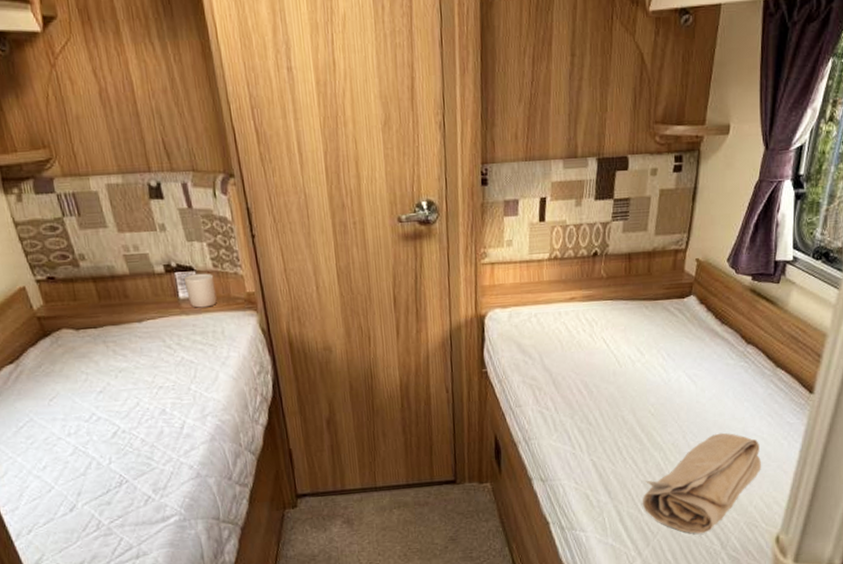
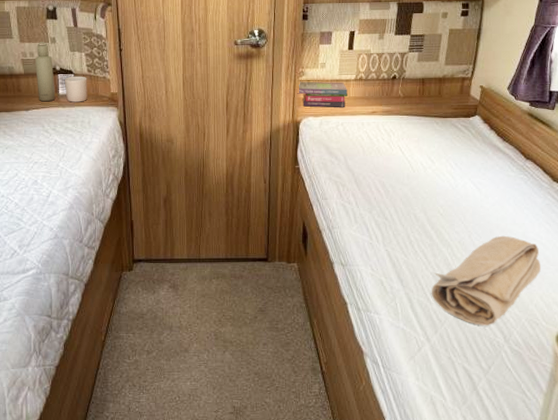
bottle: none [140,230,176,310] -> present [34,42,56,102]
books: none [479,262,541,297] -> present [297,81,347,108]

